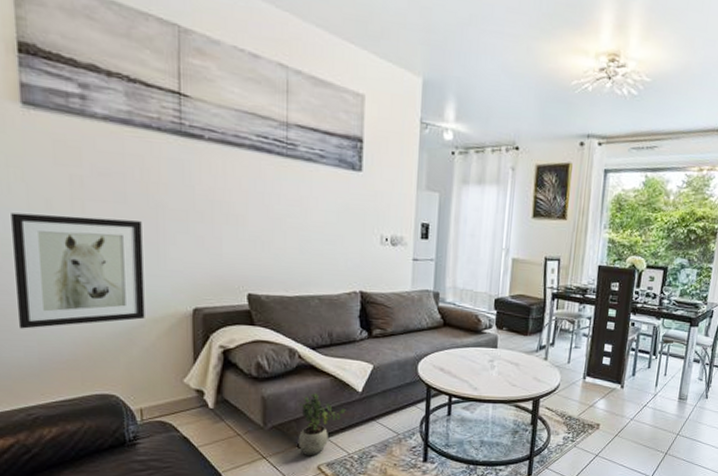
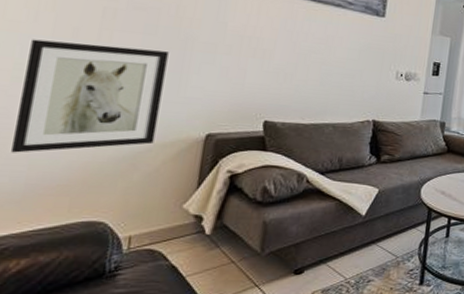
potted plant: present [298,393,346,456] -> none [294,217,348,283]

